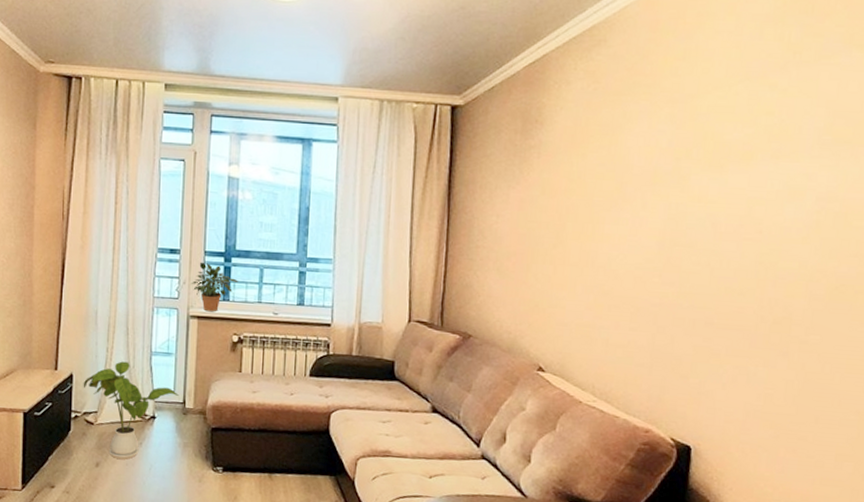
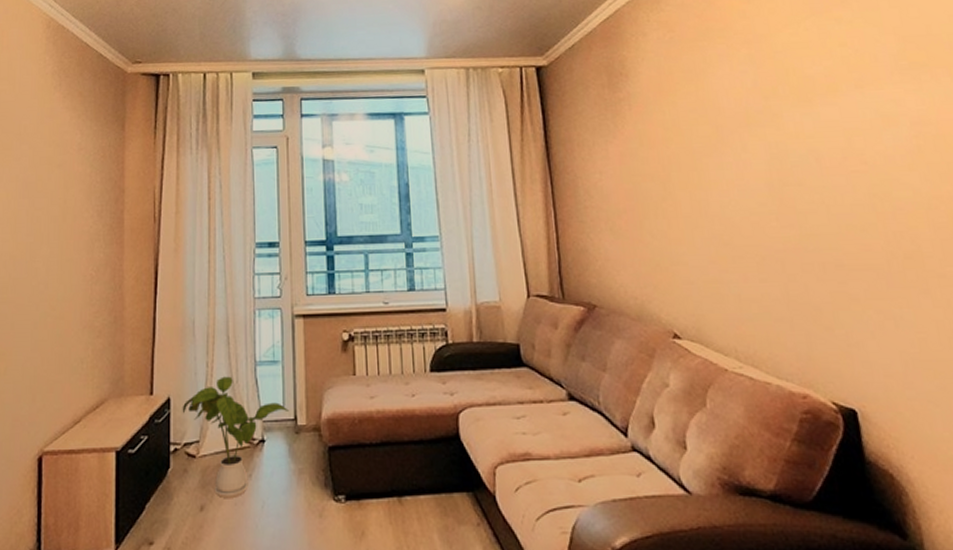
potted plant: present [191,262,238,312] -> none [293,253,343,309]

